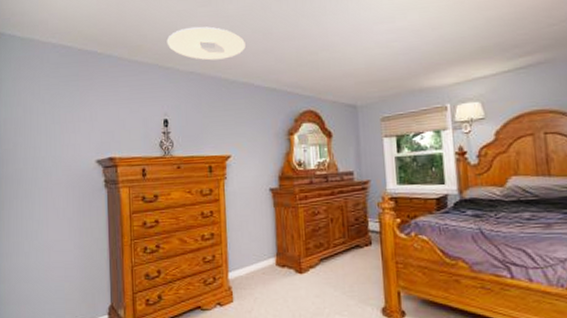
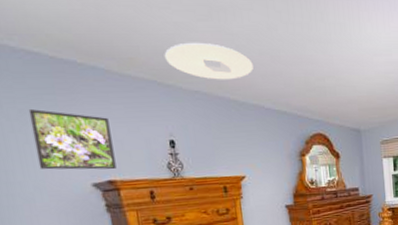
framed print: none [57,94,117,148] -> present [28,109,117,170]

